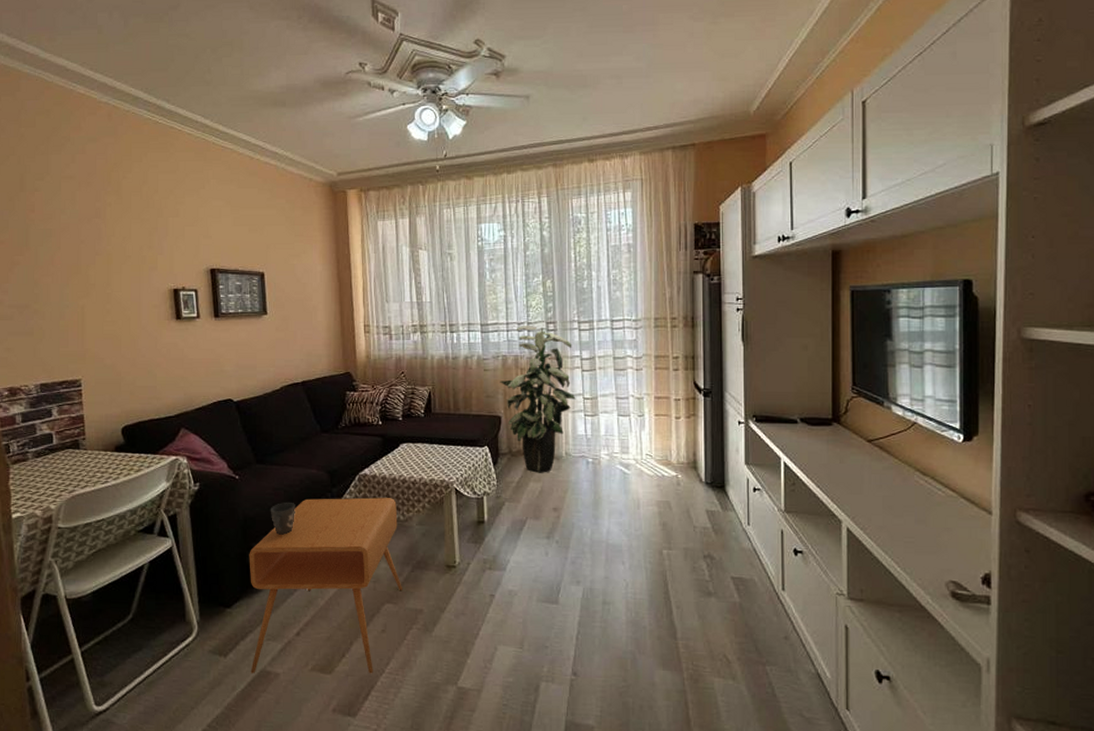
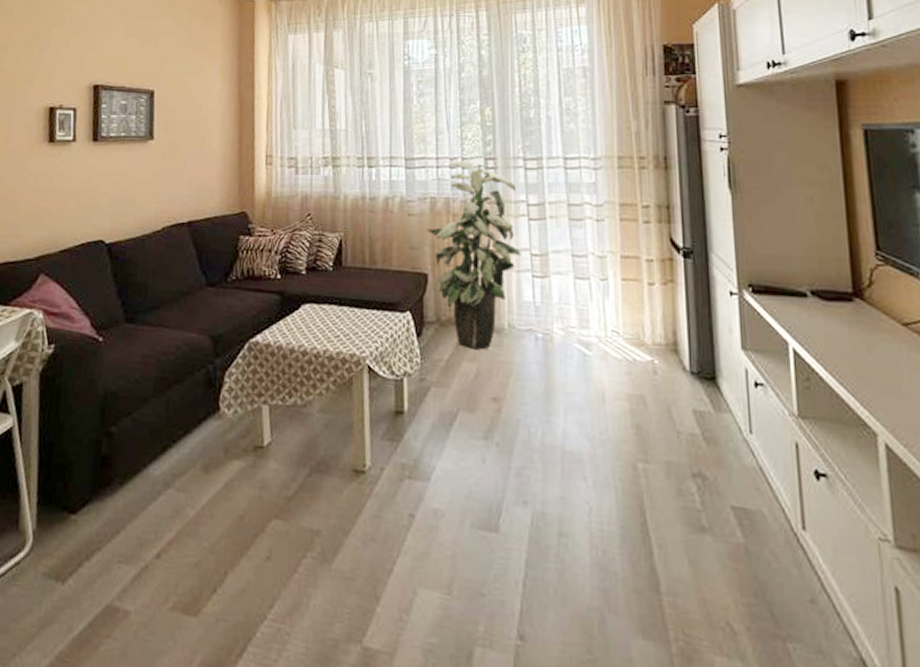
side table: present [249,497,403,674] -> none [93,370,297,620]
mug: present [270,503,295,535] -> none [136,375,168,418]

